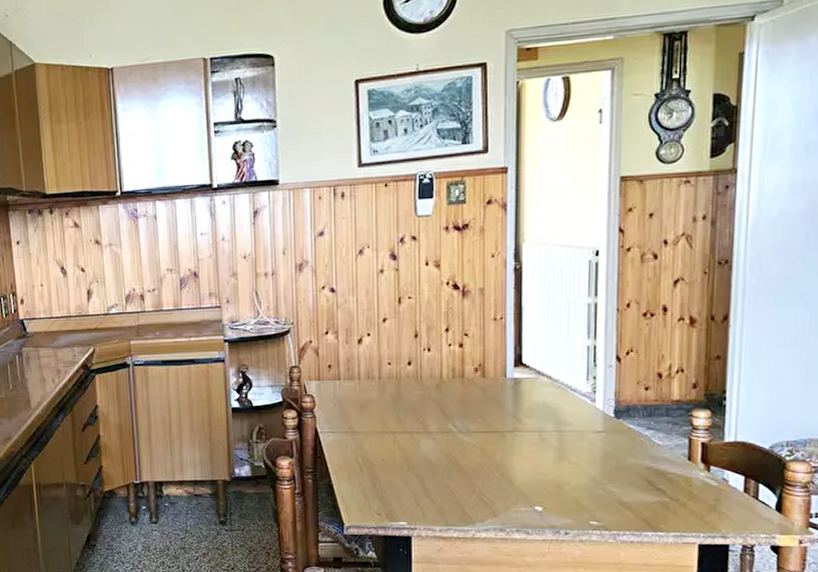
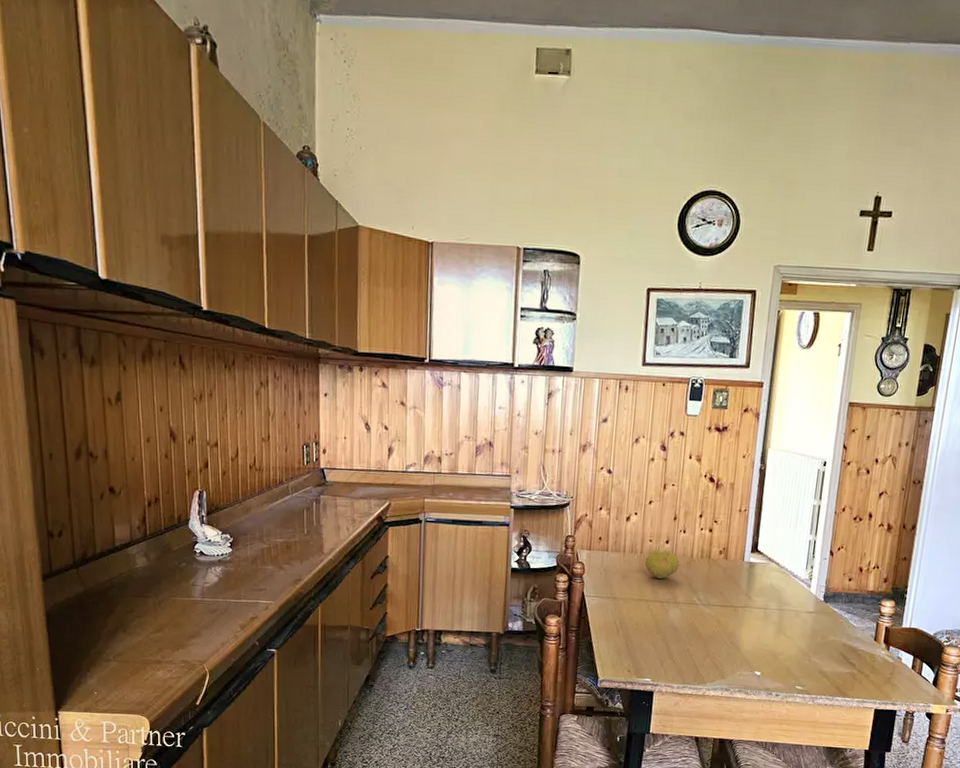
fruit: none [385,373,427,406] -> present [644,550,680,579]

